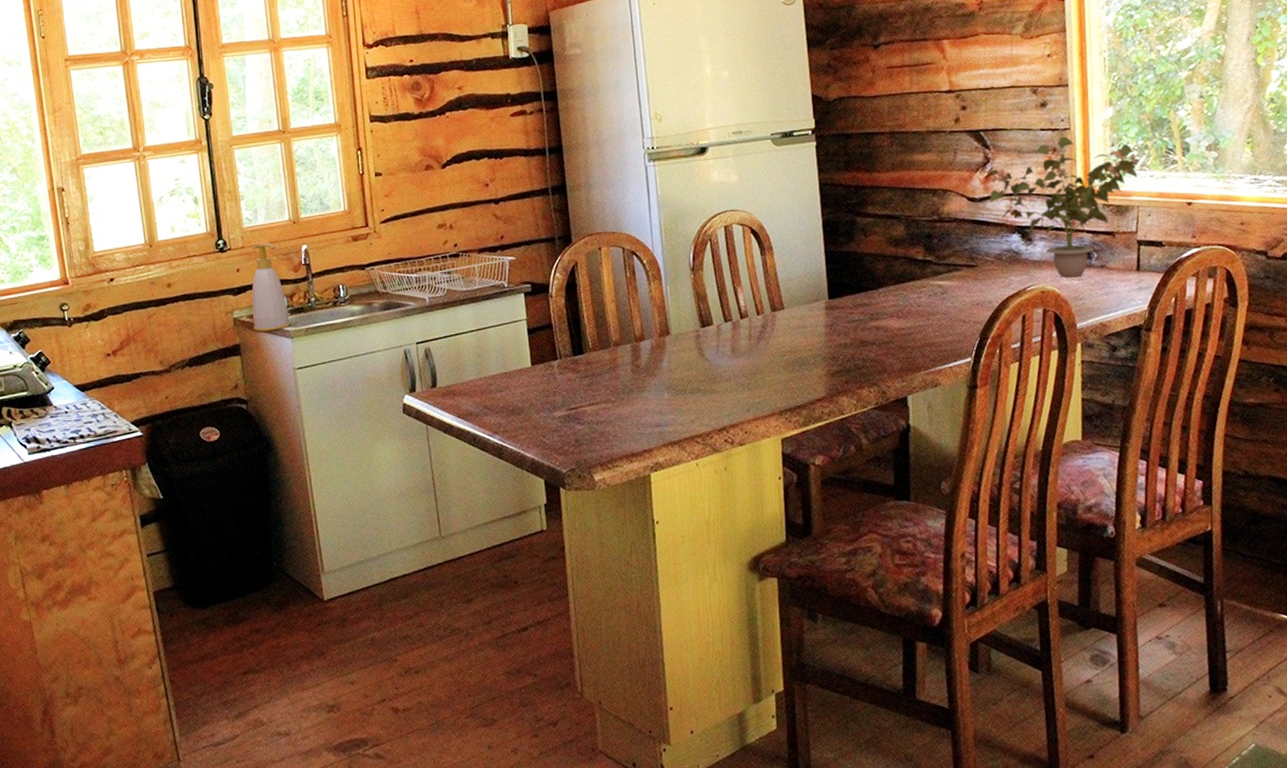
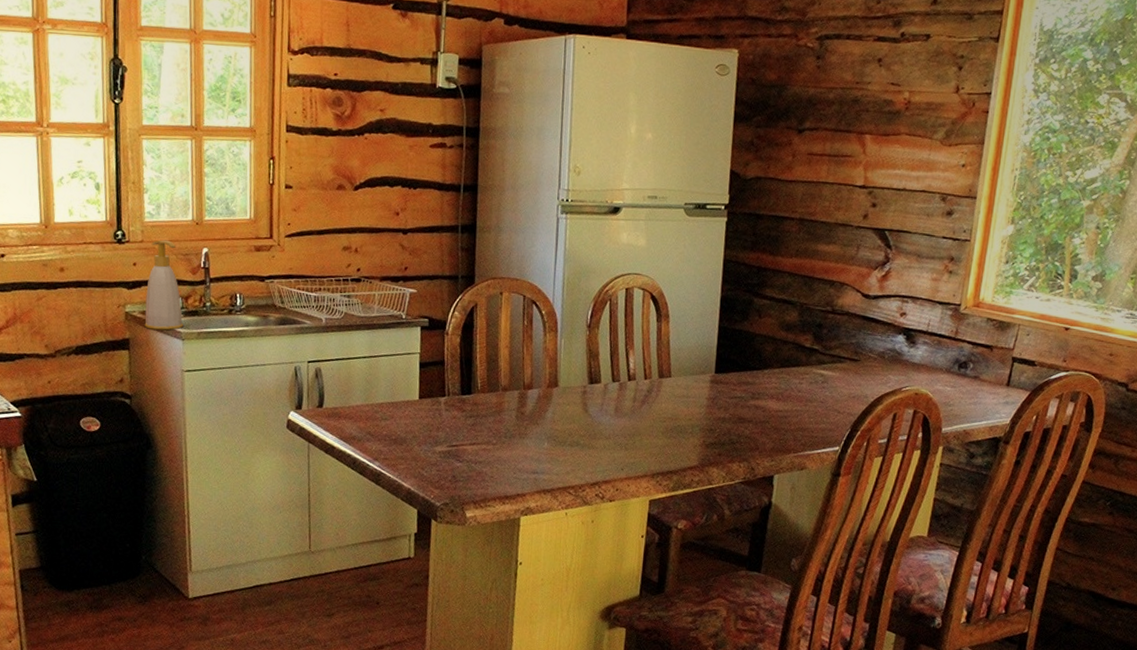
potted plant: present [986,136,1142,277] -> none [883,247,1031,384]

